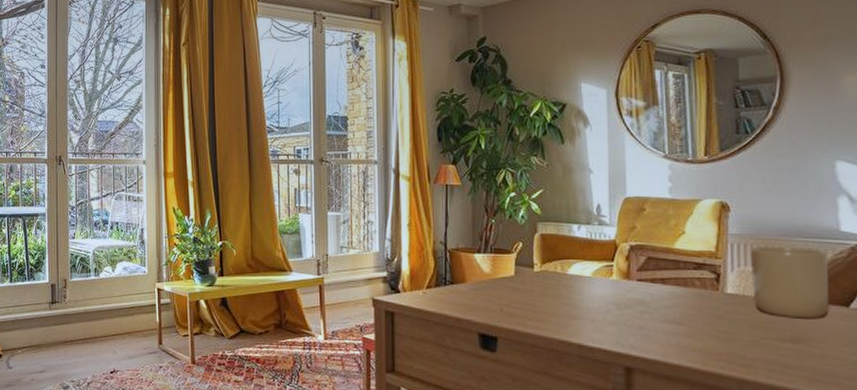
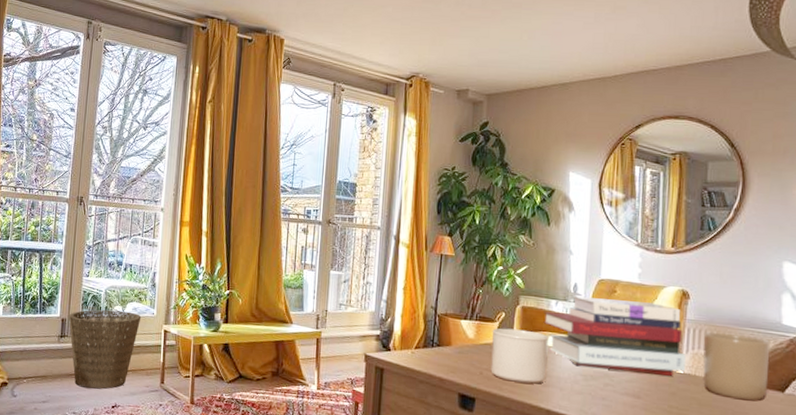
basket: none [58,271,133,356] -> present [68,309,142,390]
mug: none [509,259,574,317] -> present [490,328,549,384]
books: none [565,219,733,298] -> present [543,296,686,376]

